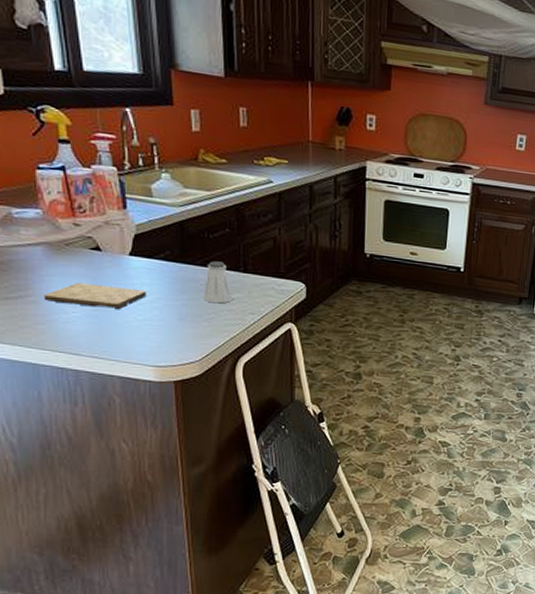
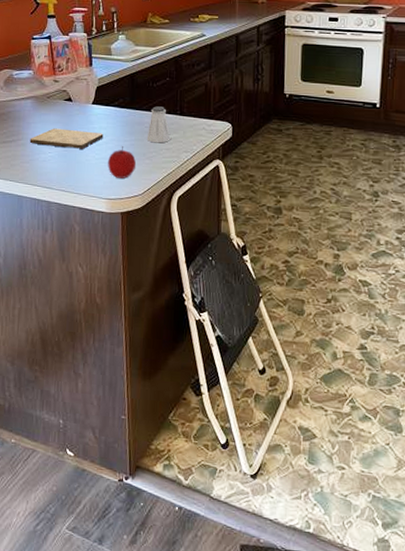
apple: none [154,306,191,343] -> present [108,146,137,179]

